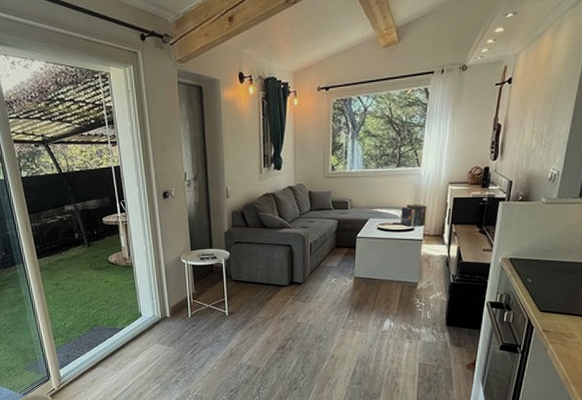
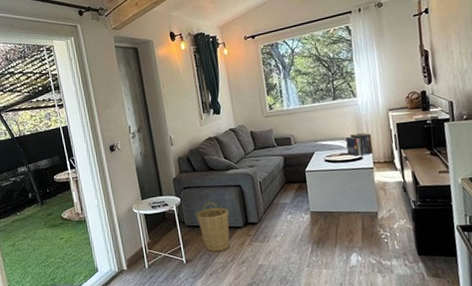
basket: none [244,259,275,308] -> present [197,202,230,253]

